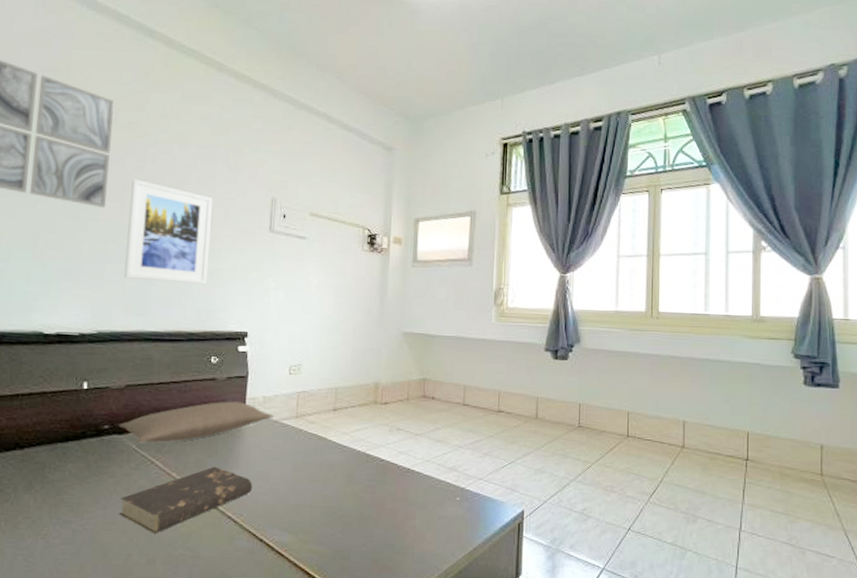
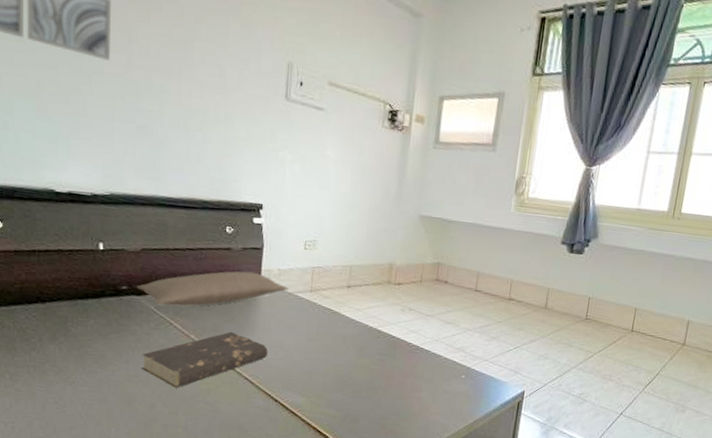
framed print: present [124,179,213,285] -> none [134,29,225,152]

